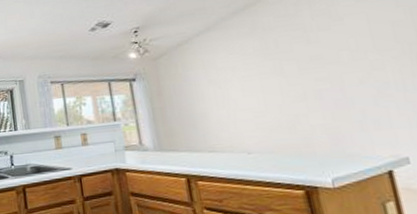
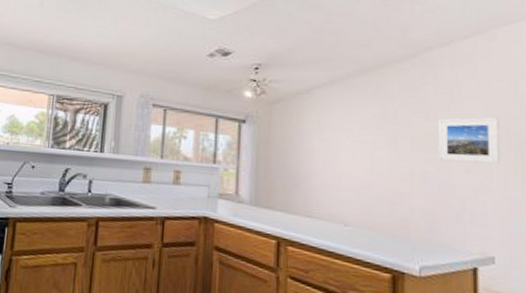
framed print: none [320,25,394,78] -> present [437,117,500,164]

